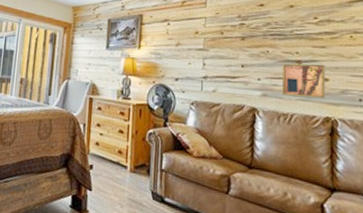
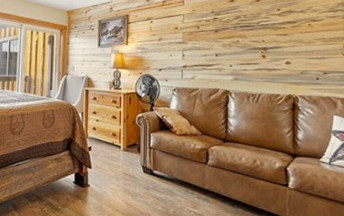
wall art: present [281,63,326,98] -> none [250,50,288,79]

